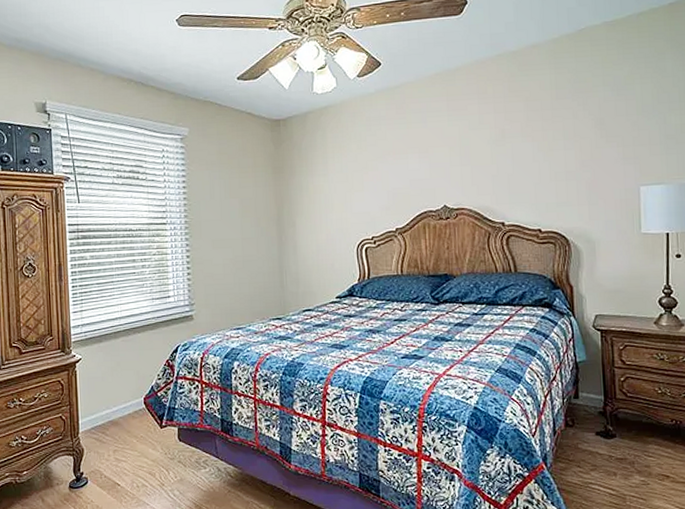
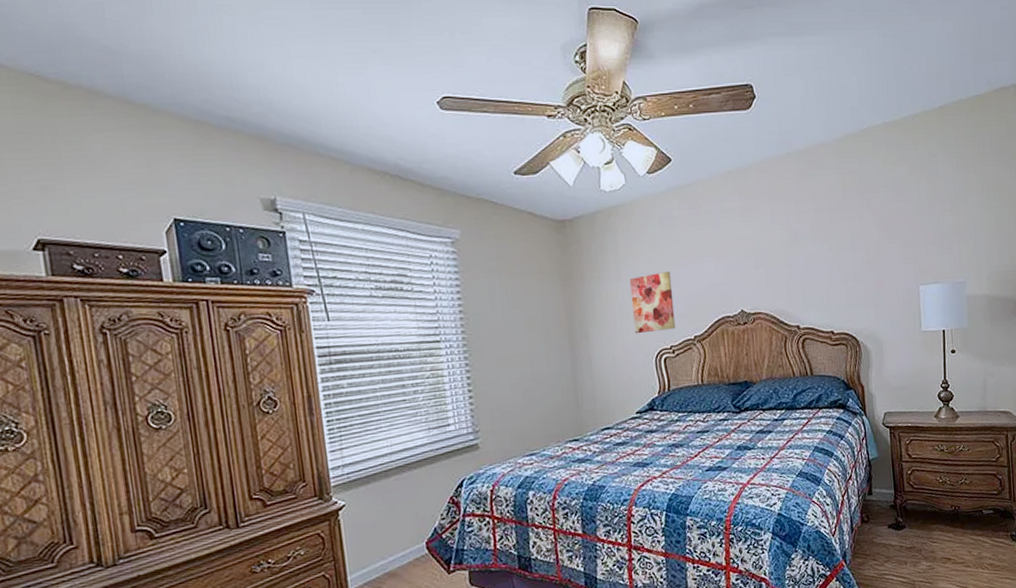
wall art: none [335,166,378,224] -> present [629,271,676,334]

